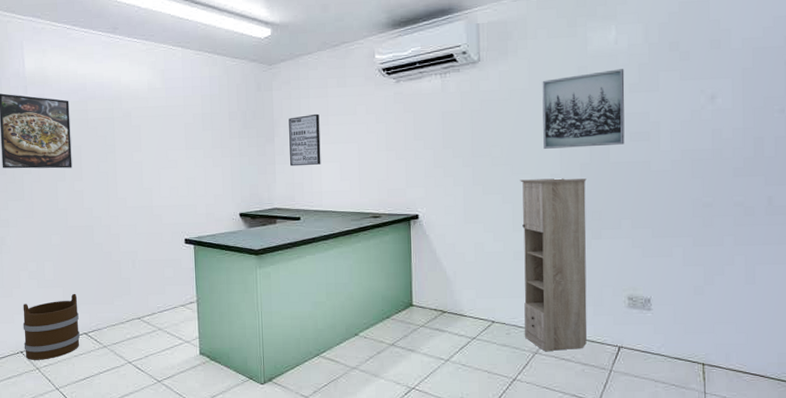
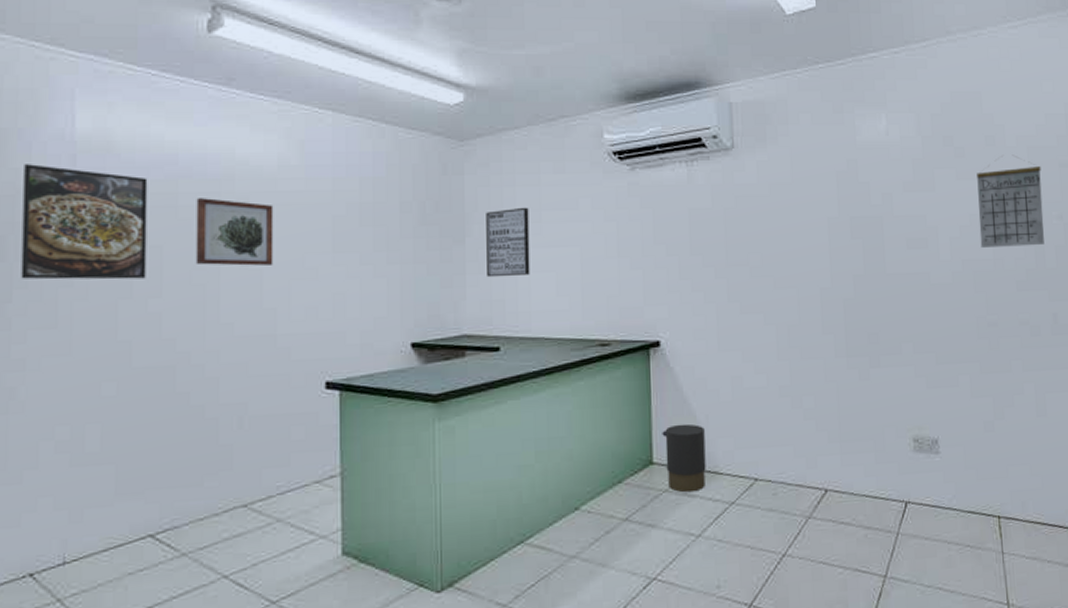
bucket: present [23,293,80,360] -> none [36,472,141,587]
wall art: none [99,113,148,159] -> present [195,198,274,266]
trash can: none [420,277,454,328] -> present [662,423,706,493]
storage cabinet: present [520,178,588,351] -> none [784,293,870,514]
wall art: present [542,69,625,149] -> none [807,164,901,257]
calendar: none [700,56,766,139] -> present [977,155,1044,247]

